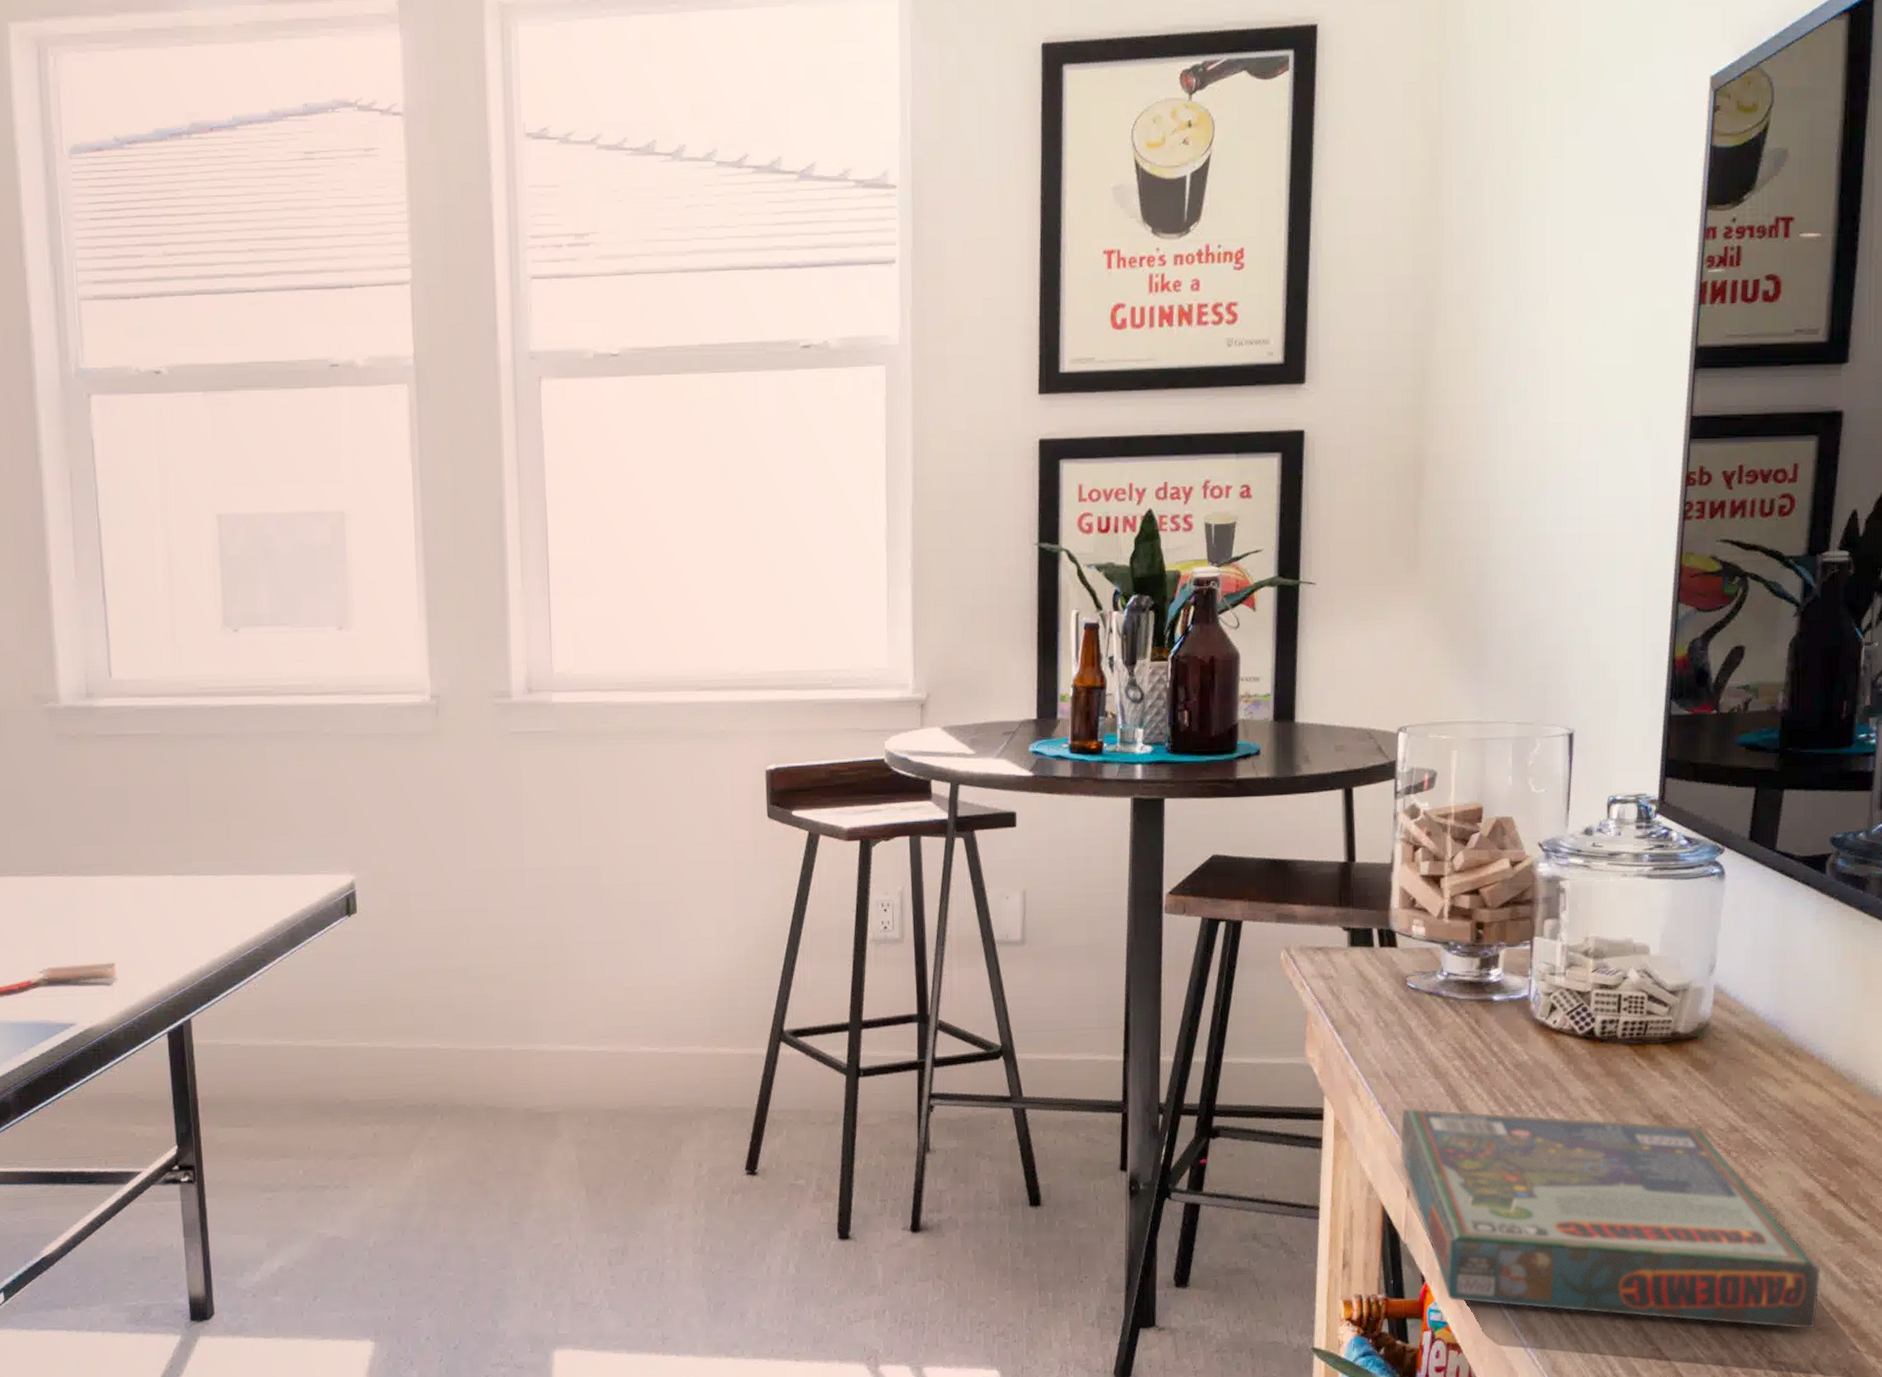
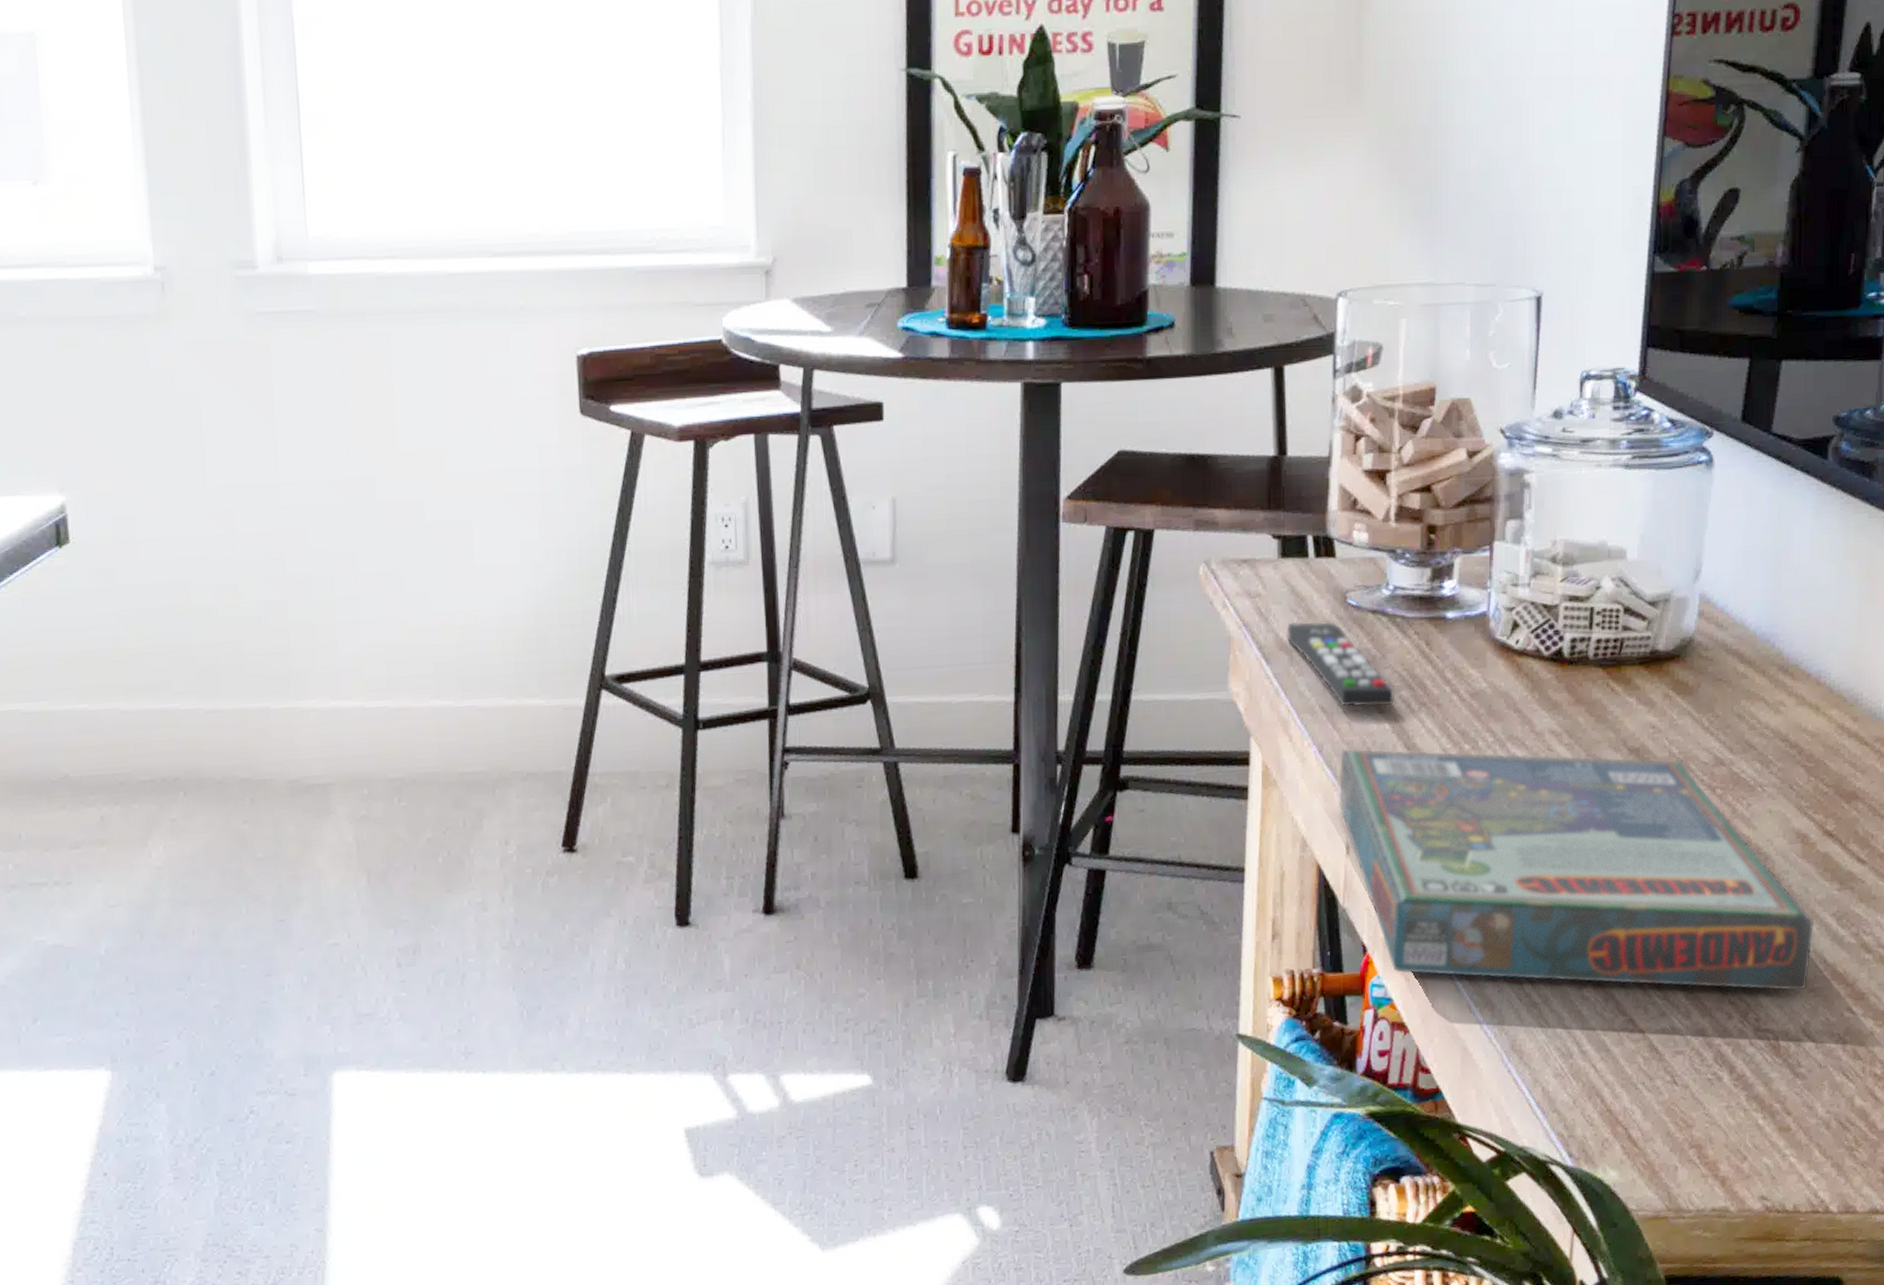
remote control: none [1355,1000,1448,1073] -> present [1286,621,1394,707]

